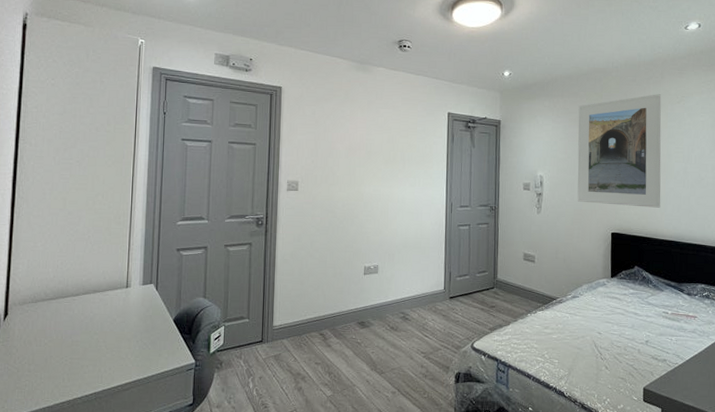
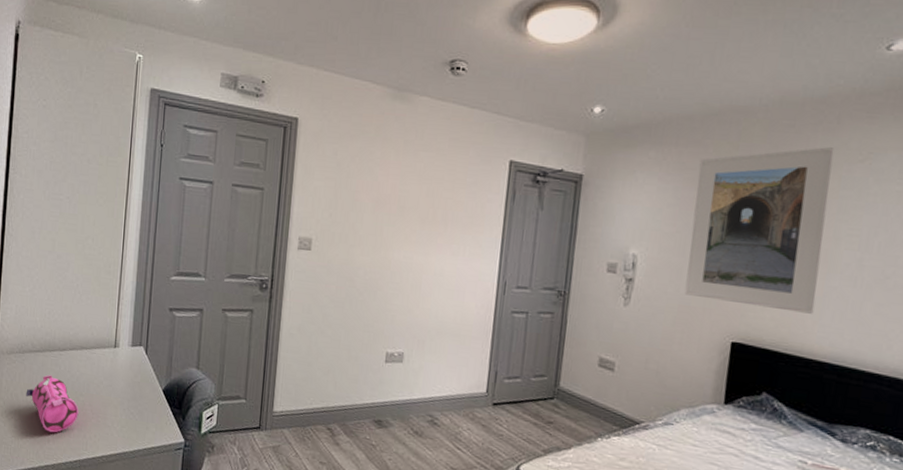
pencil case: none [39,319,93,371] -> present [26,375,79,433]

